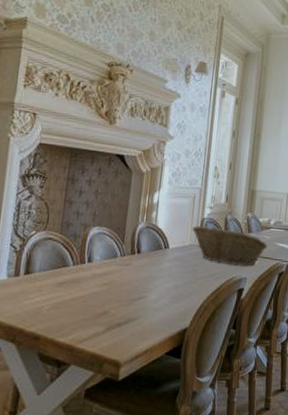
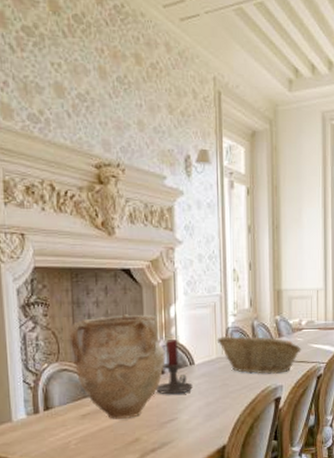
vase: none [59,194,144,291] -> present [69,313,165,419]
candle holder: none [130,223,165,274] -> present [156,339,193,395]

